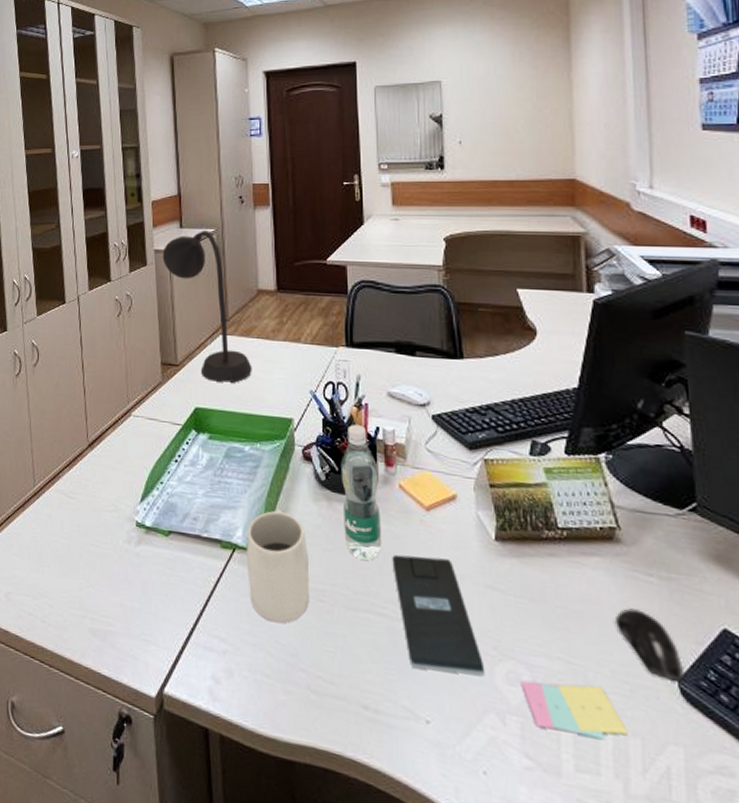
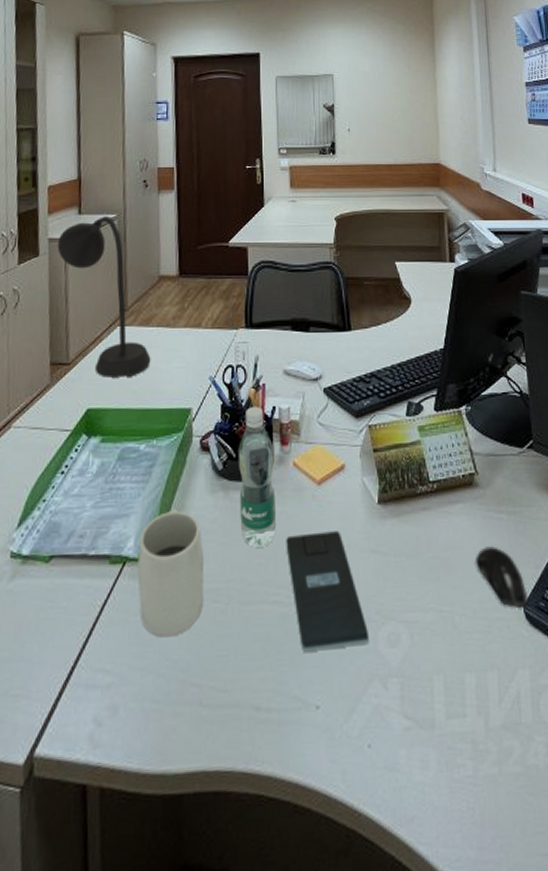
sticky notes: present [519,680,628,739] -> none [399,628,487,684]

